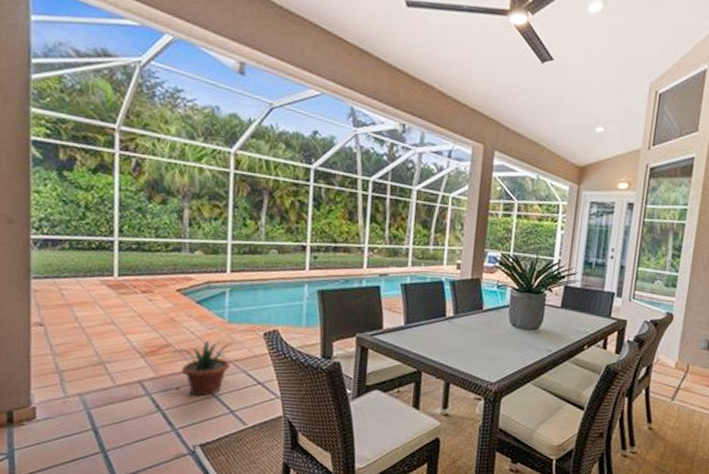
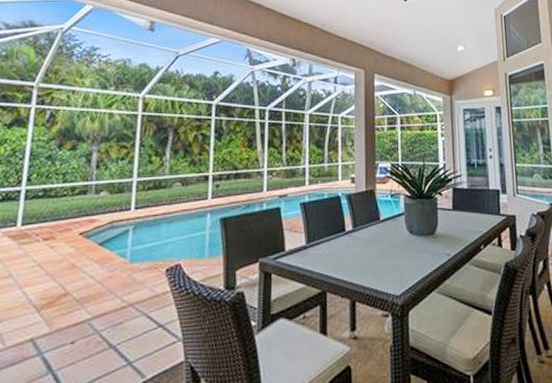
potted plant: present [172,341,233,397] -> none [70,283,134,349]

